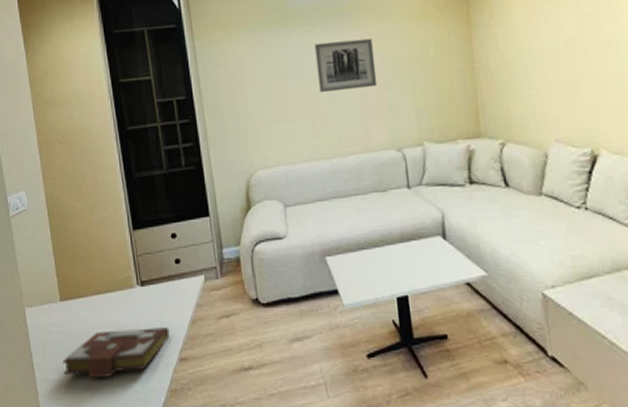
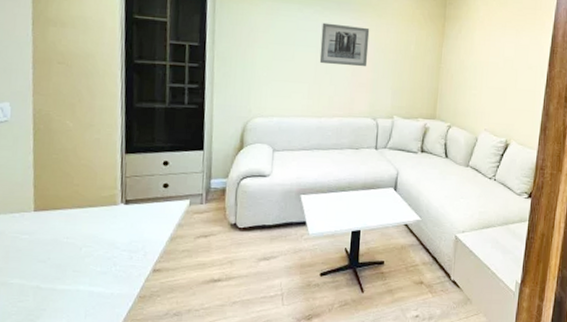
book: present [63,327,170,379] -> none [27,241,148,284]

